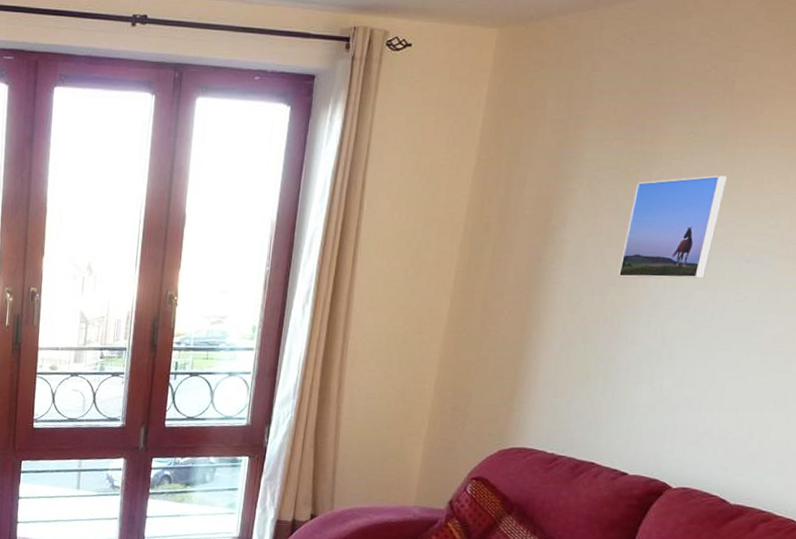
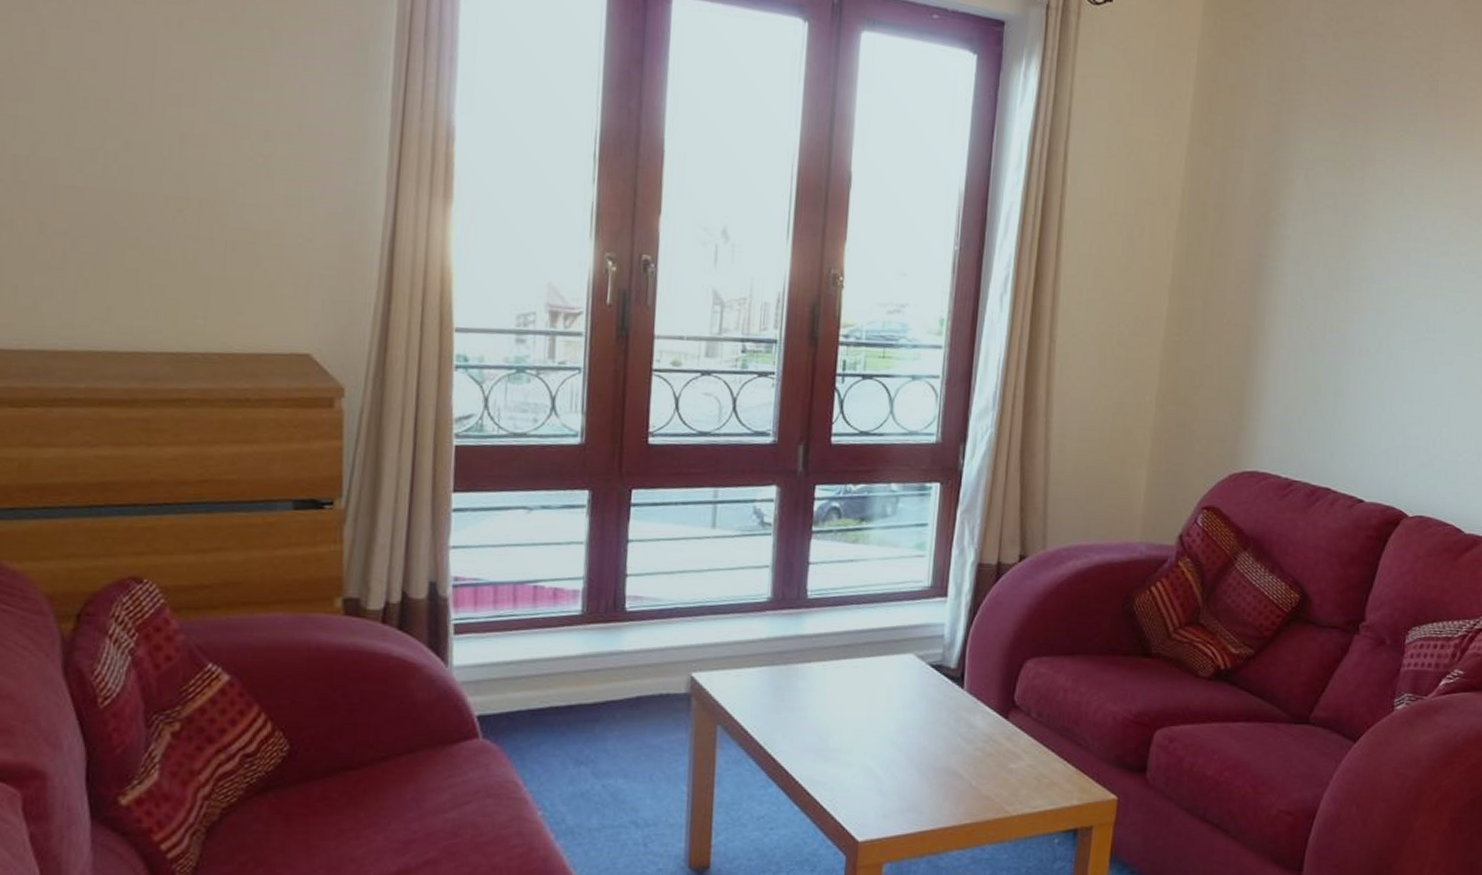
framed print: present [617,175,728,279] -> none [1341,177,1439,287]

